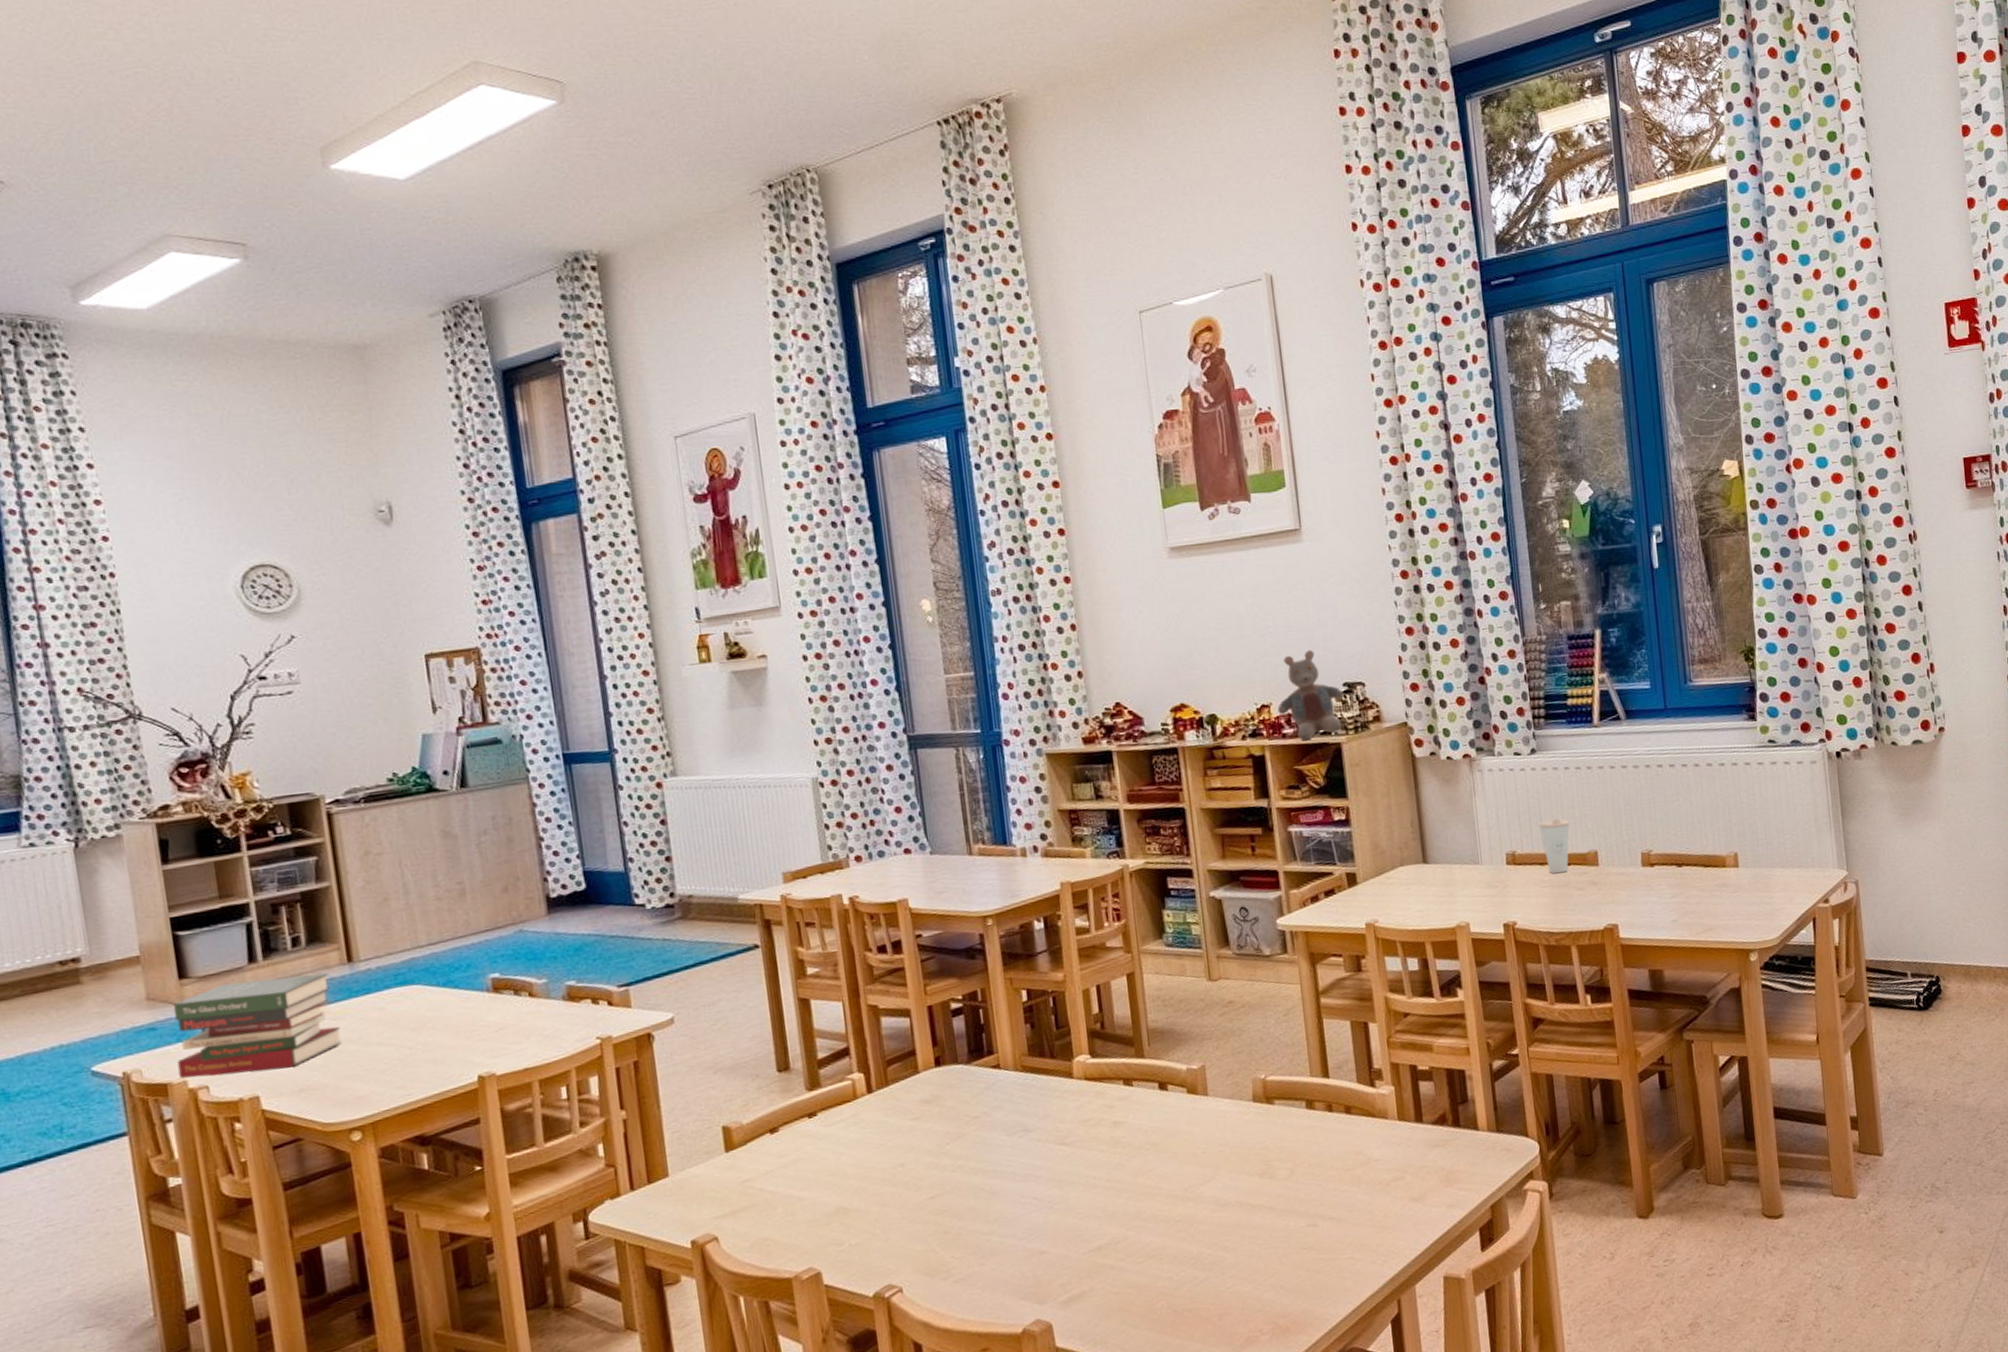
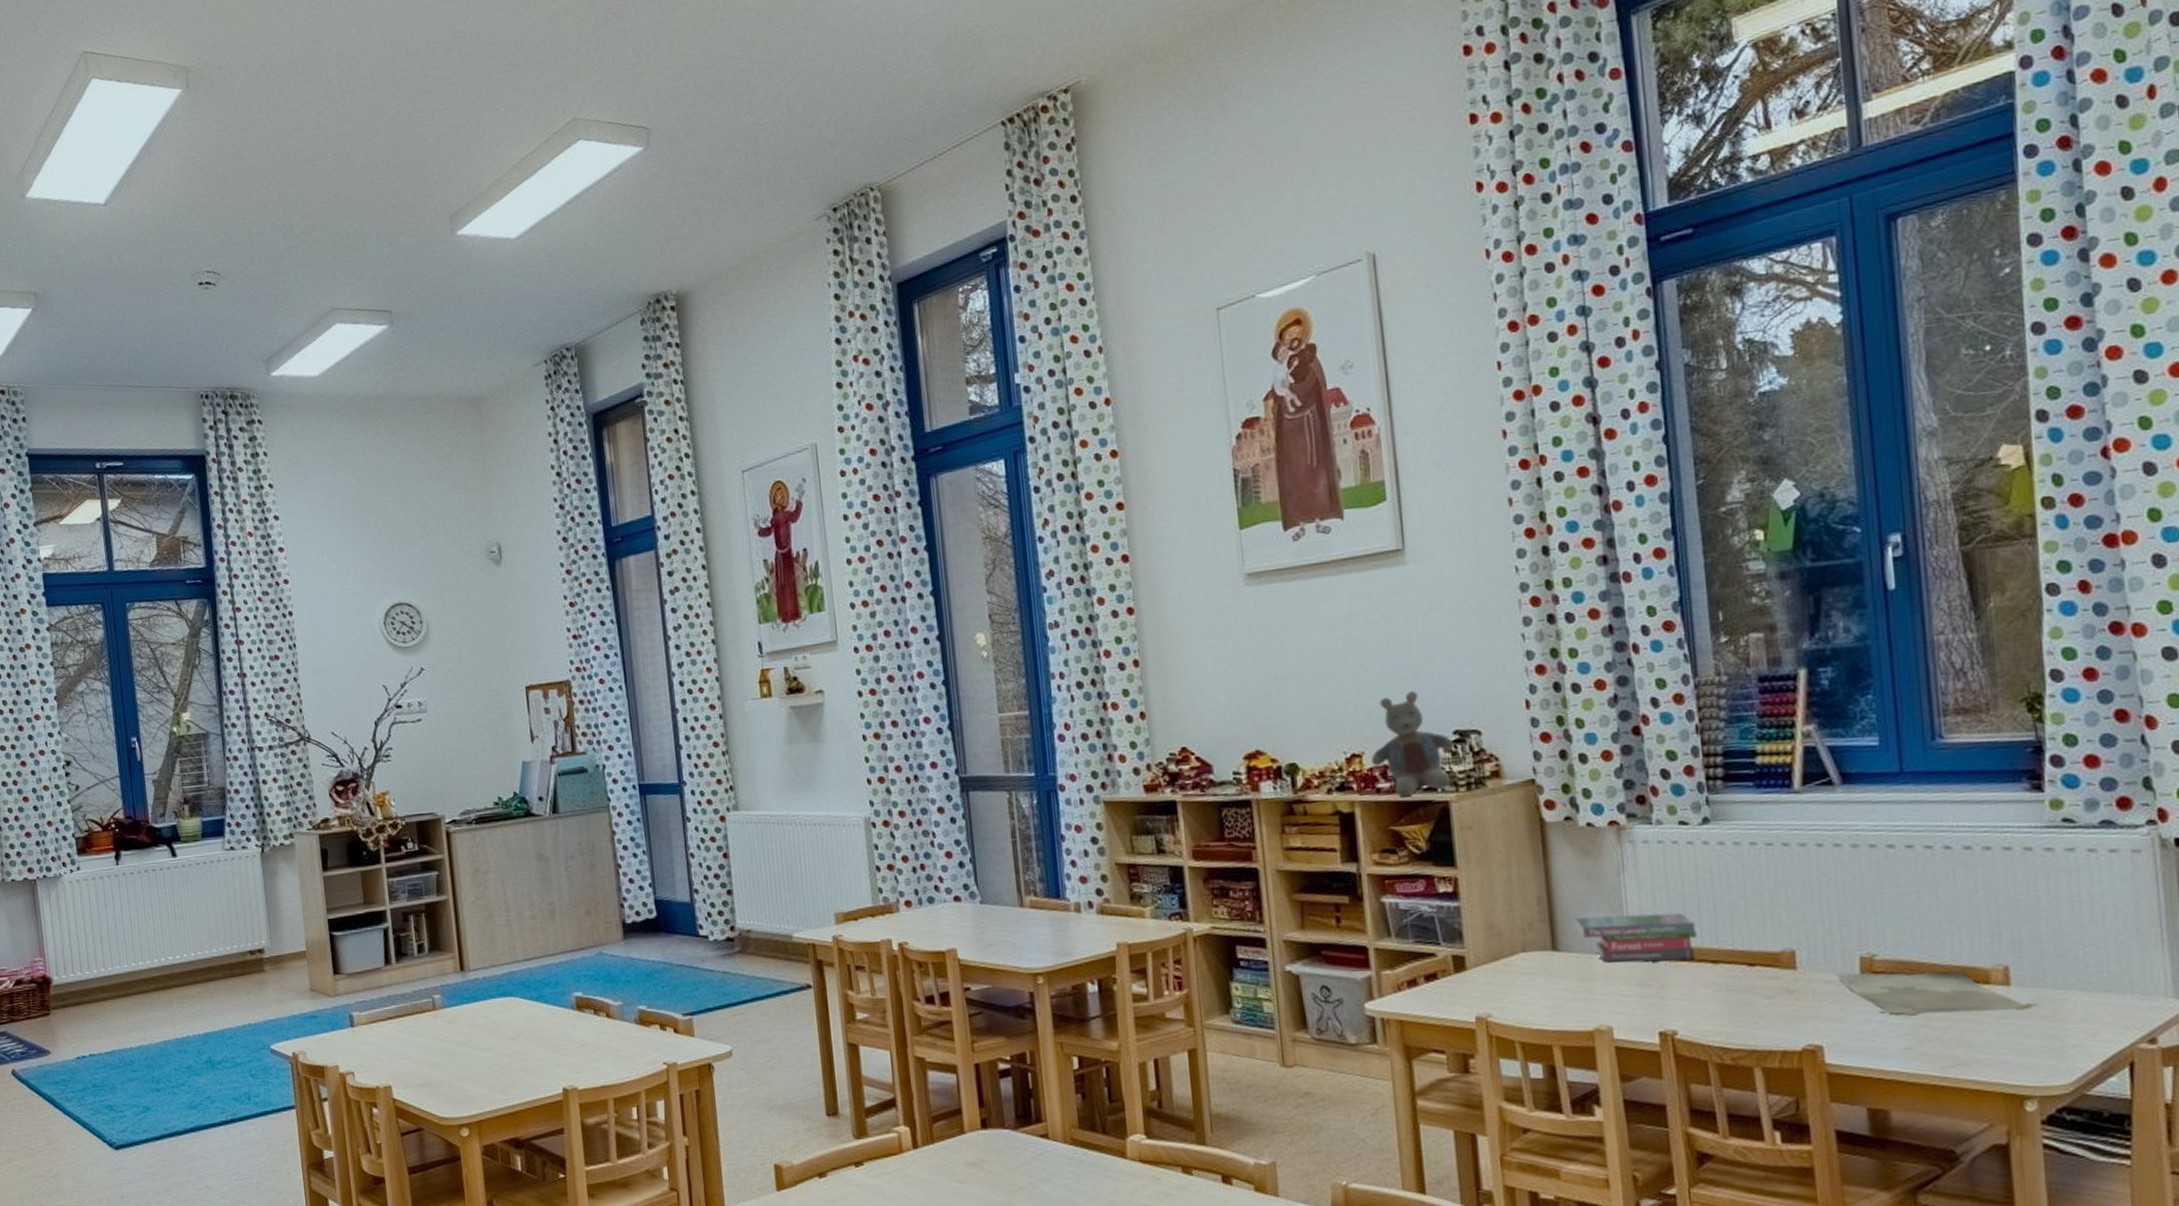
books: present [173,973,342,1078] -> none [329,979,455,1064]
books: none [1438,826,1529,871] -> present [1573,912,1697,964]
cup: present [1538,819,1570,874] -> none [1710,907,1756,976]
parchment: none [1625,859,1756,896] -> present [1835,972,2037,1016]

